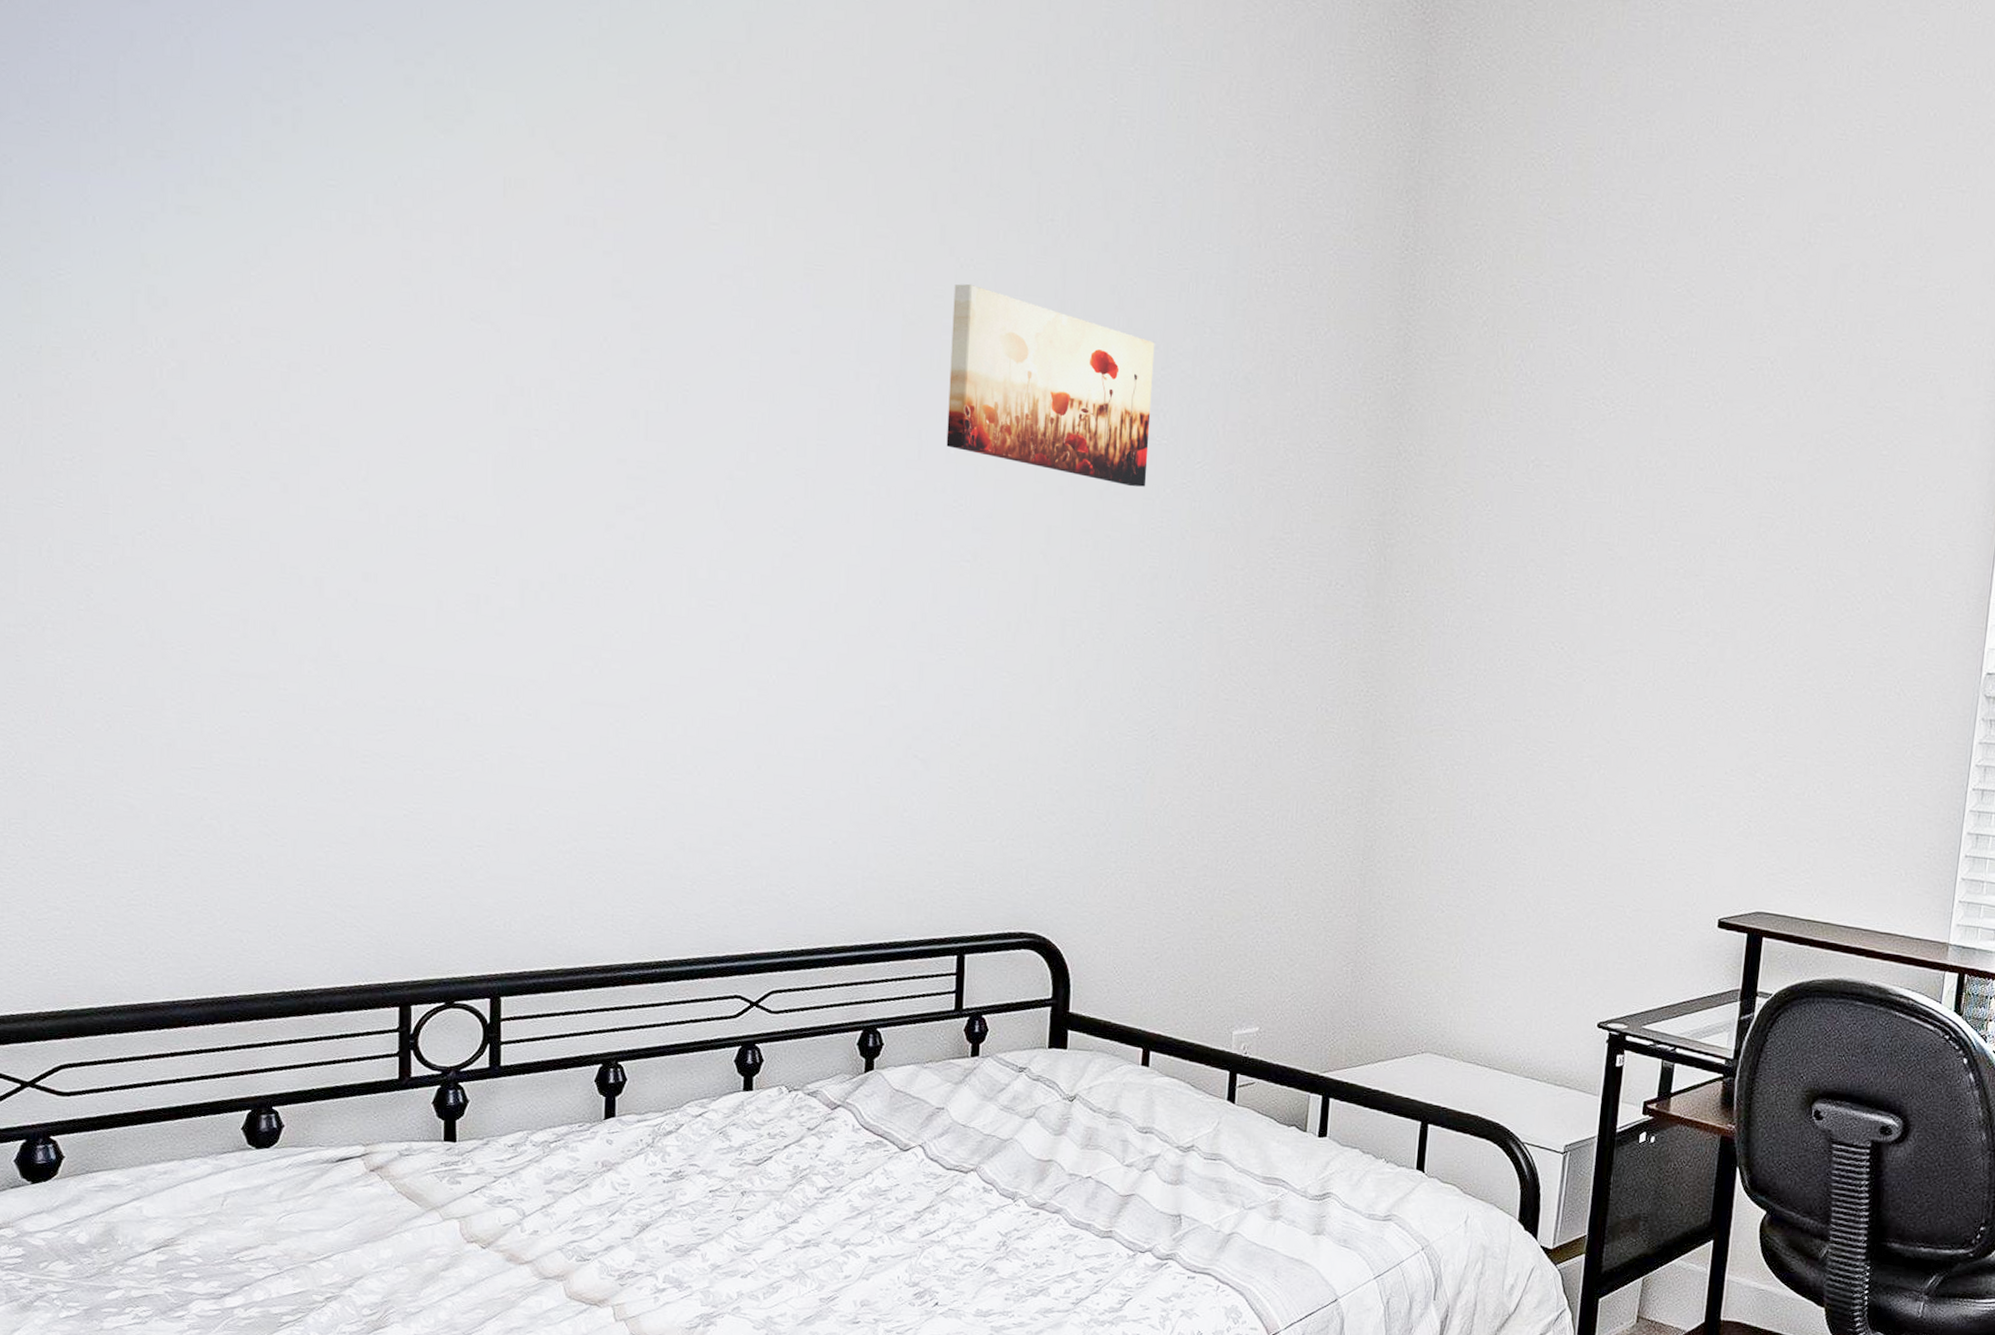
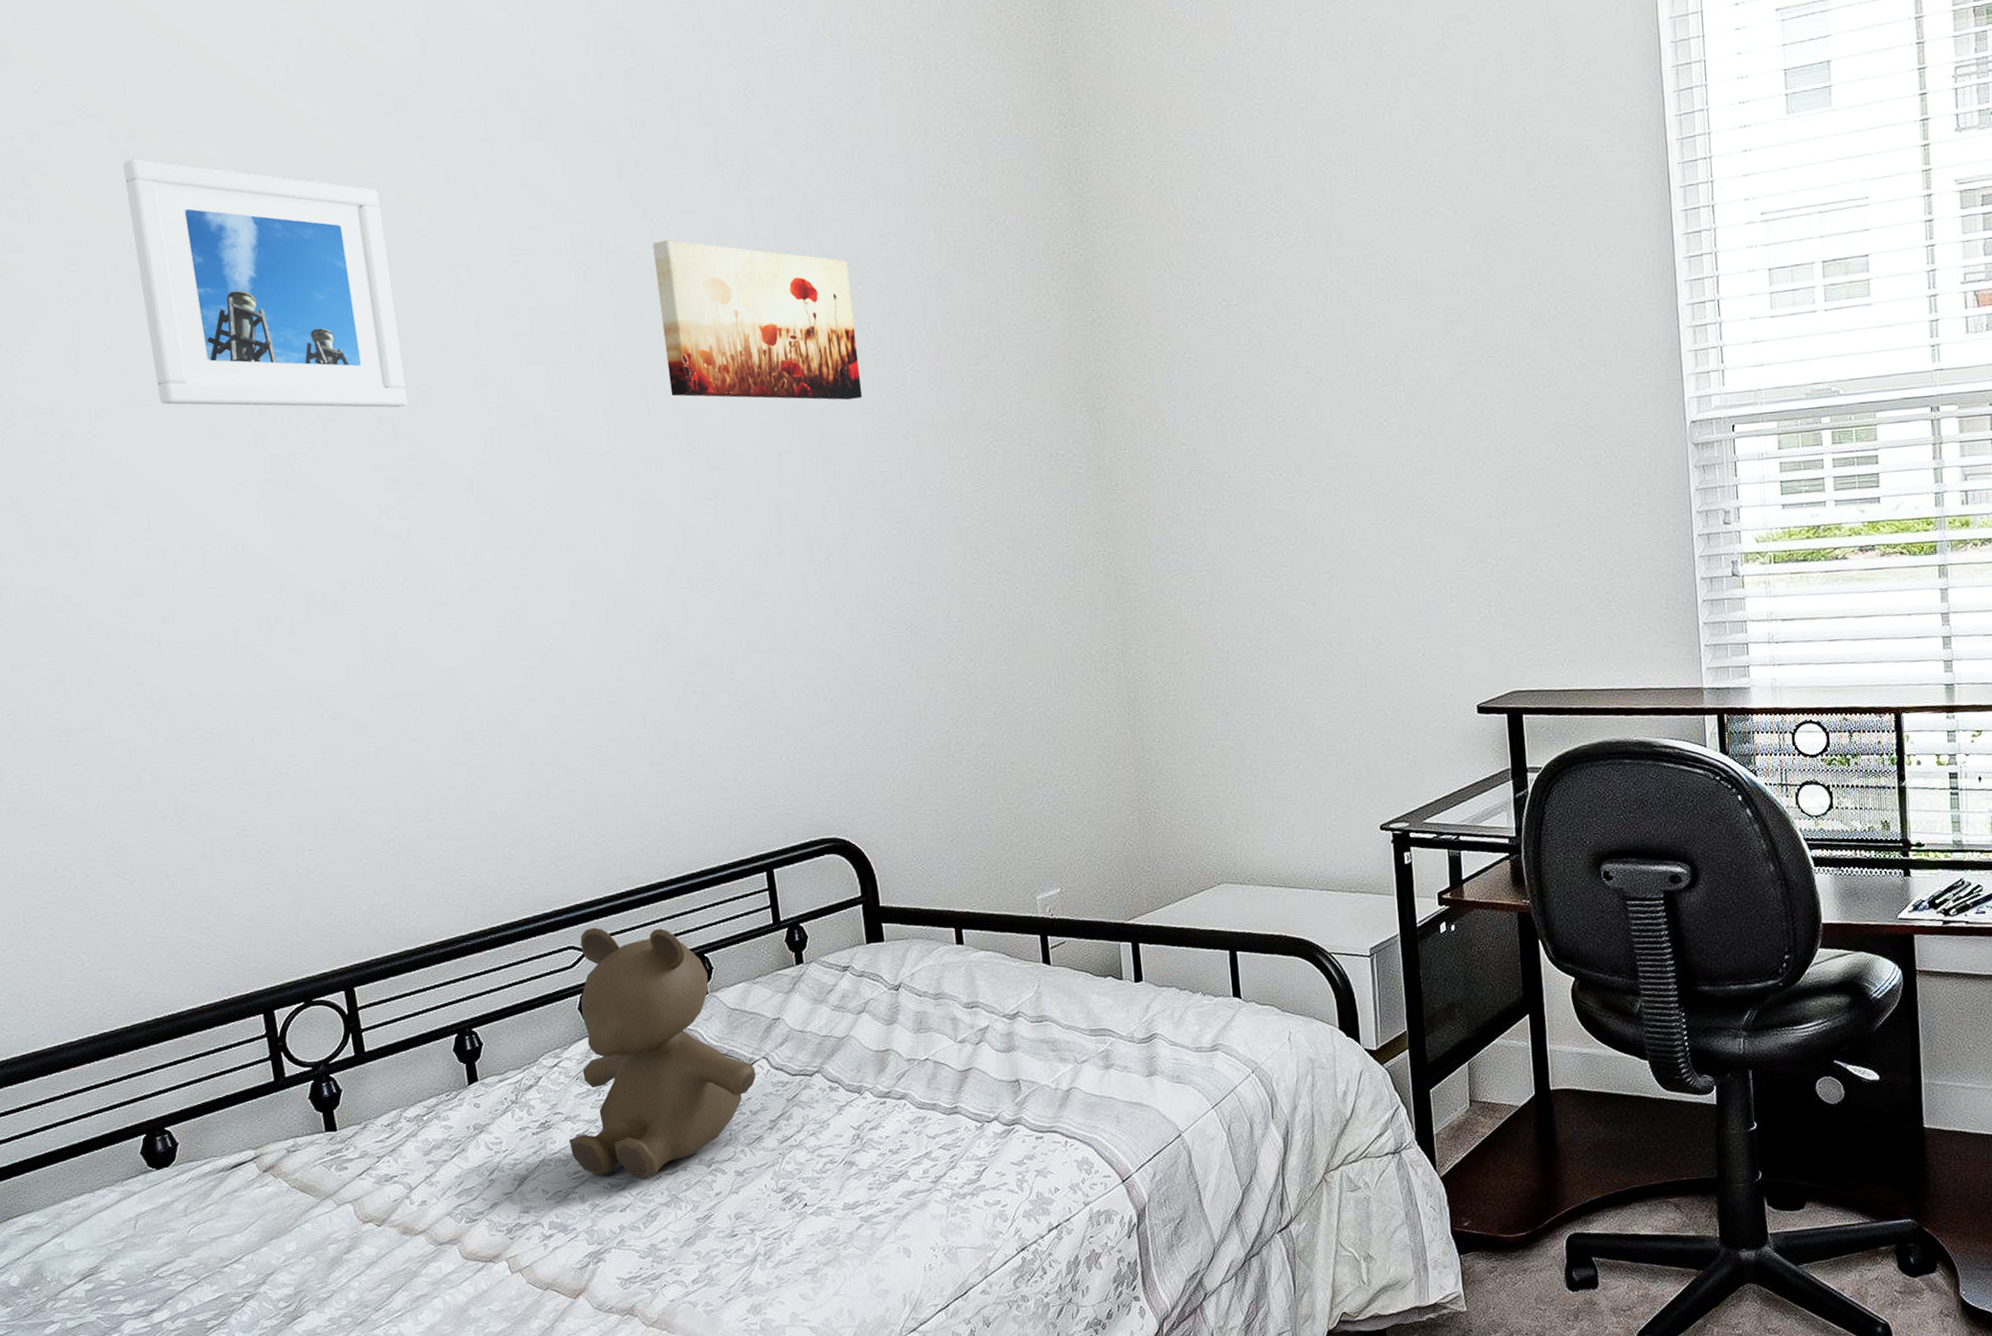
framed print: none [401,87,673,404] -> present [122,159,408,408]
teddy bear: none [700,980,909,1249] -> present [568,927,756,1180]

